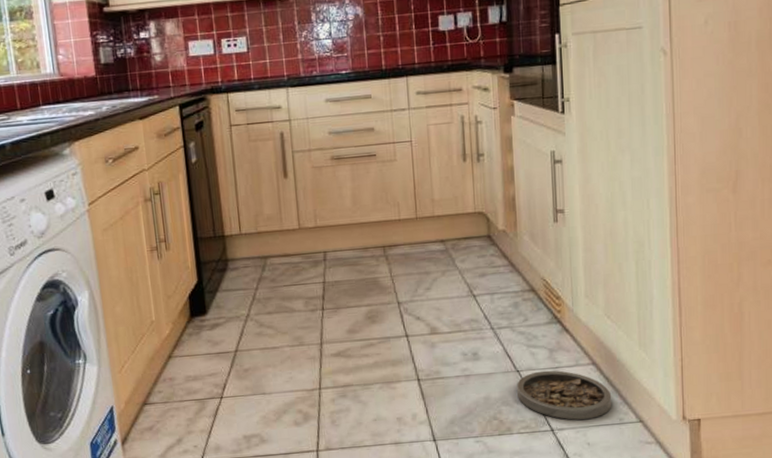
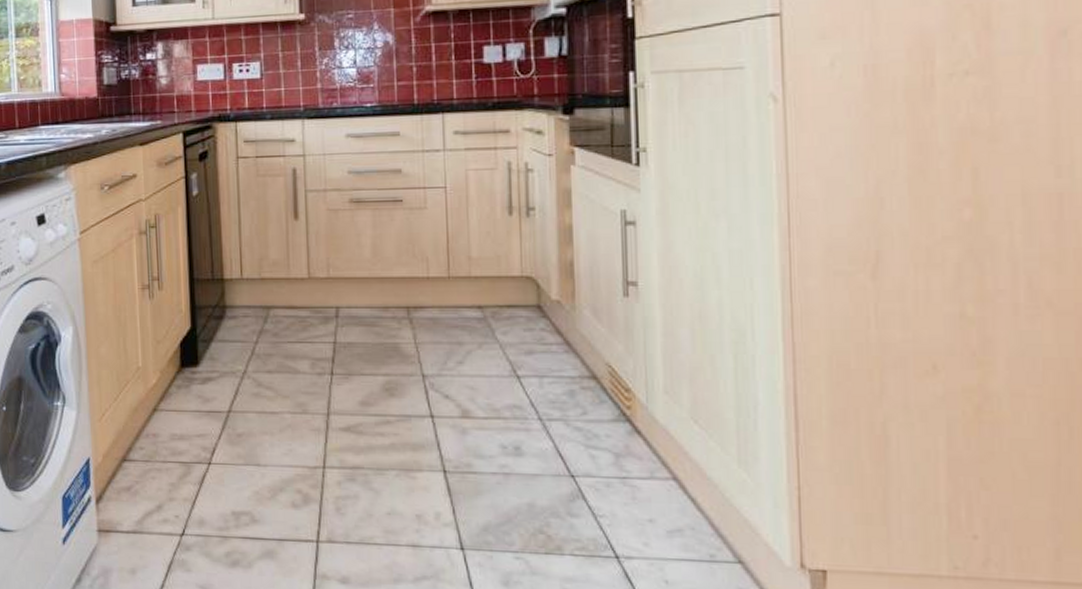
pet bowl: present [517,370,612,420] -> none [571,479,700,550]

